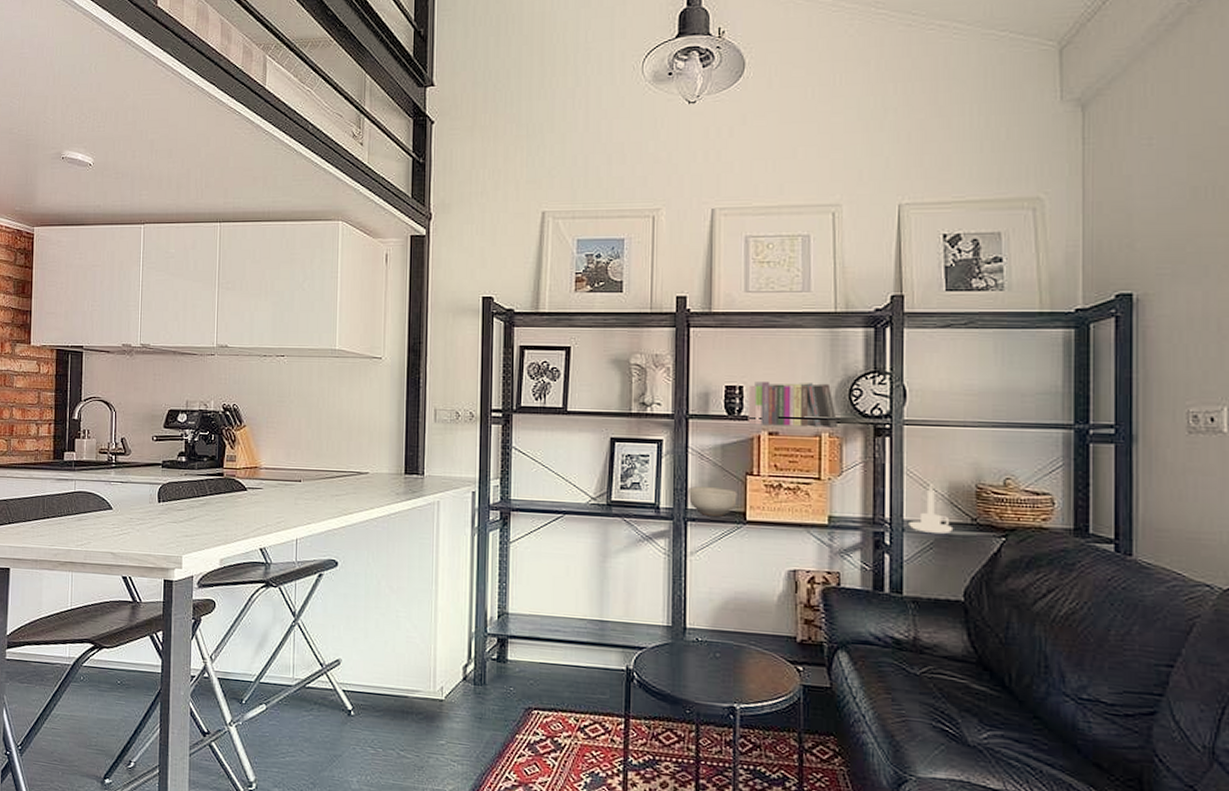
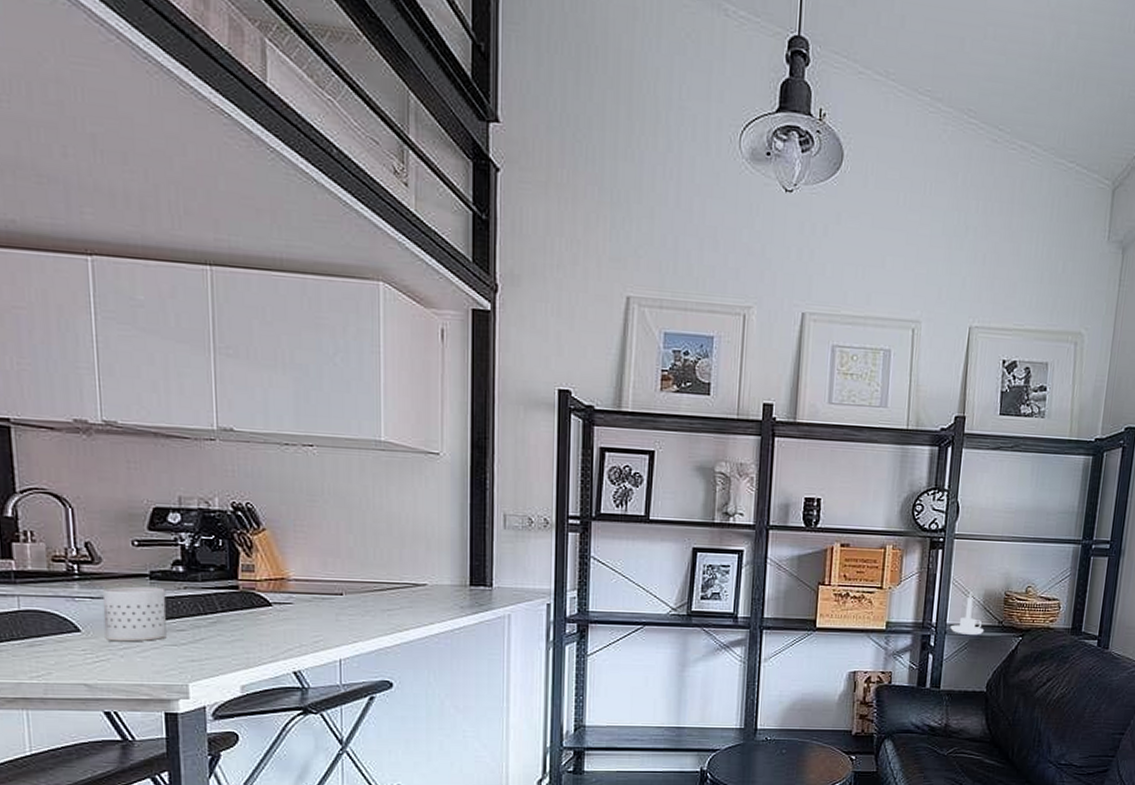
mug: none [128,473,172,519] -> present [102,586,167,642]
bowl: present [689,486,737,516] -> none [765,596,810,624]
books: present [748,382,839,428] -> none [823,495,901,541]

